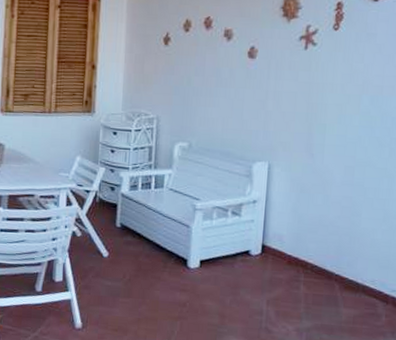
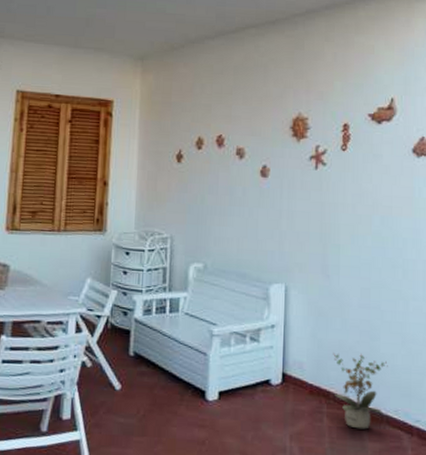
potted plant: none [312,226,368,297] -> present [333,352,388,430]

